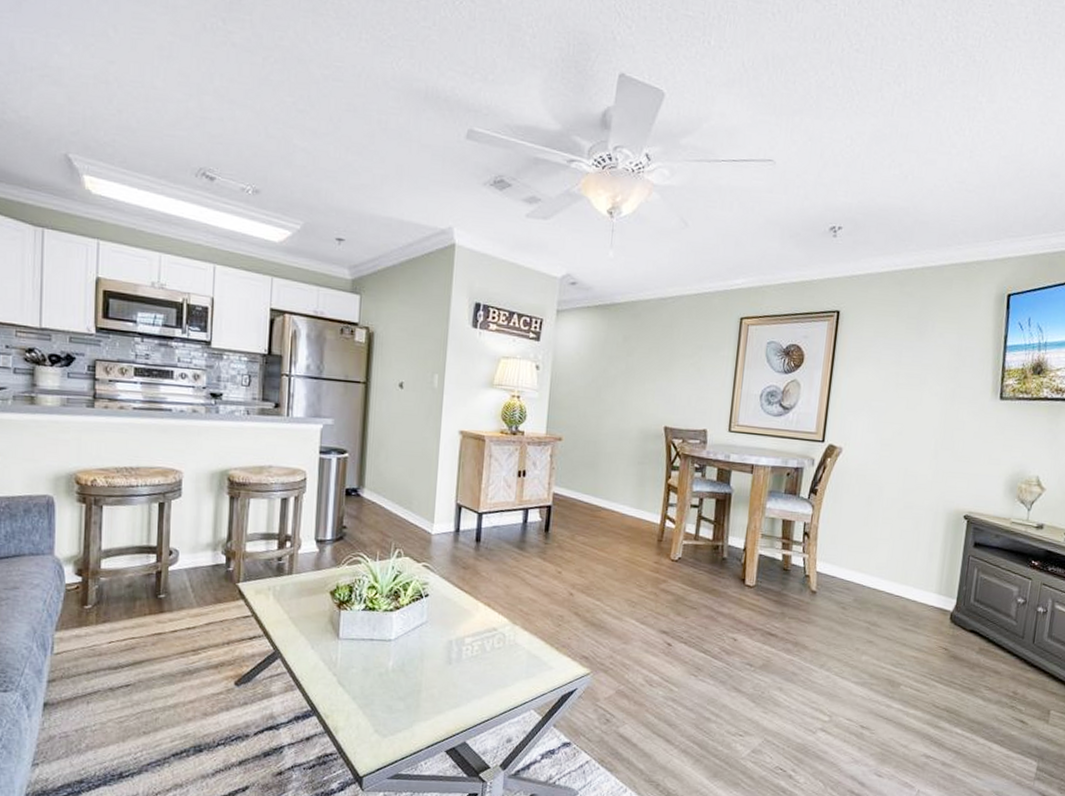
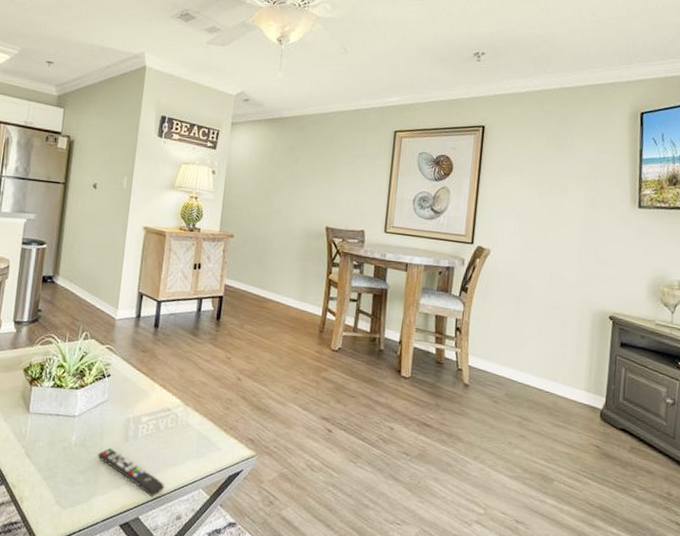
remote control: none [418,671,494,721] -> present [98,447,165,498]

